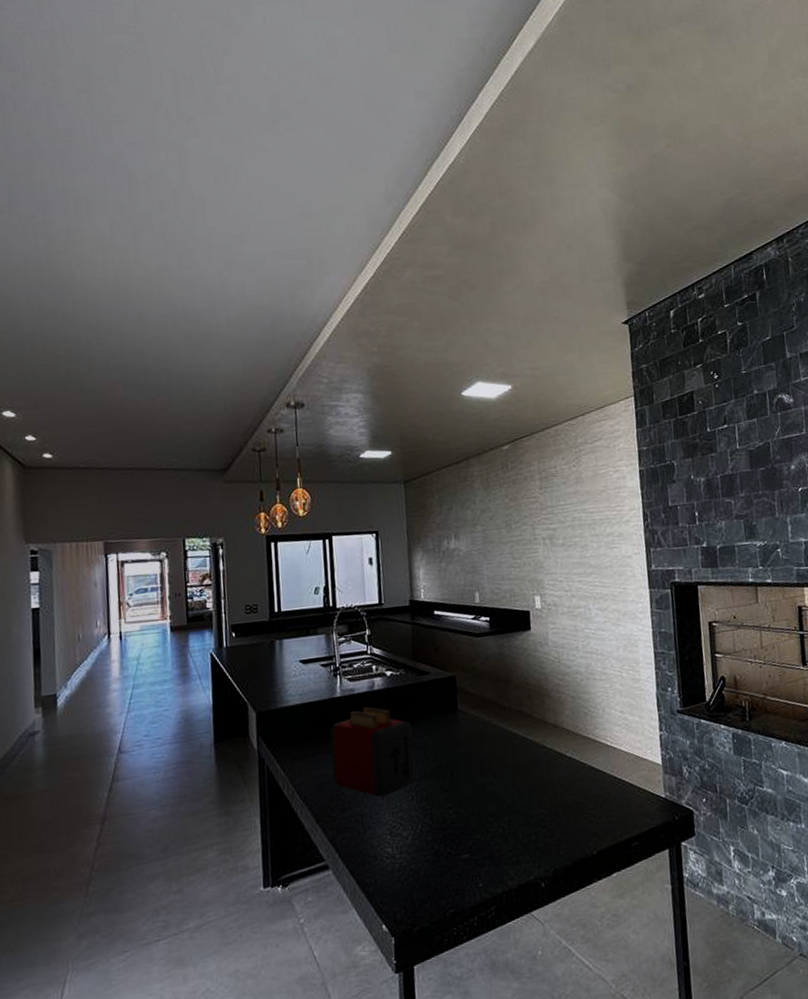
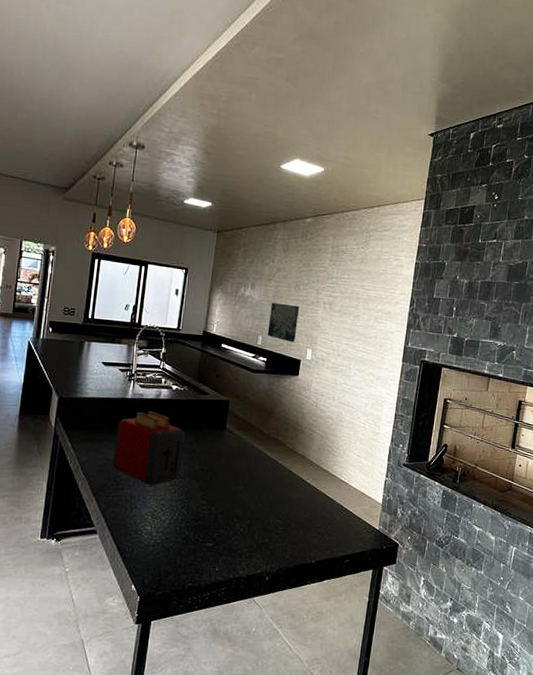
wall art: none [481,548,518,593] -> present [267,302,300,343]

